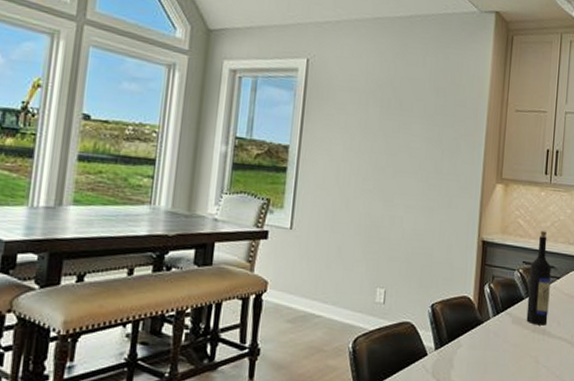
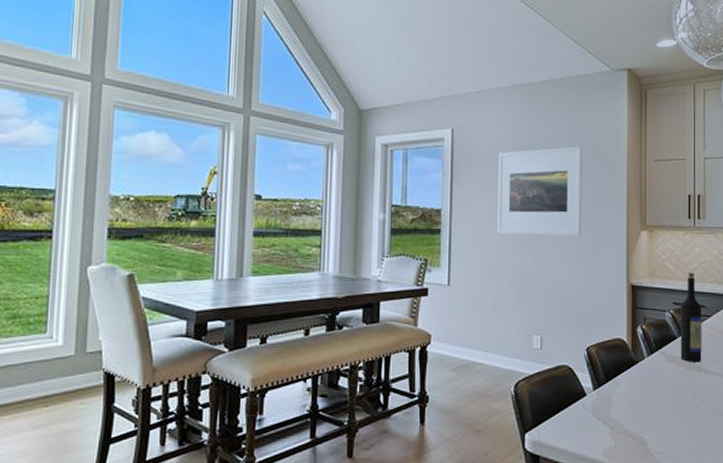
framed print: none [347,88,443,185] -> present [497,146,582,236]

